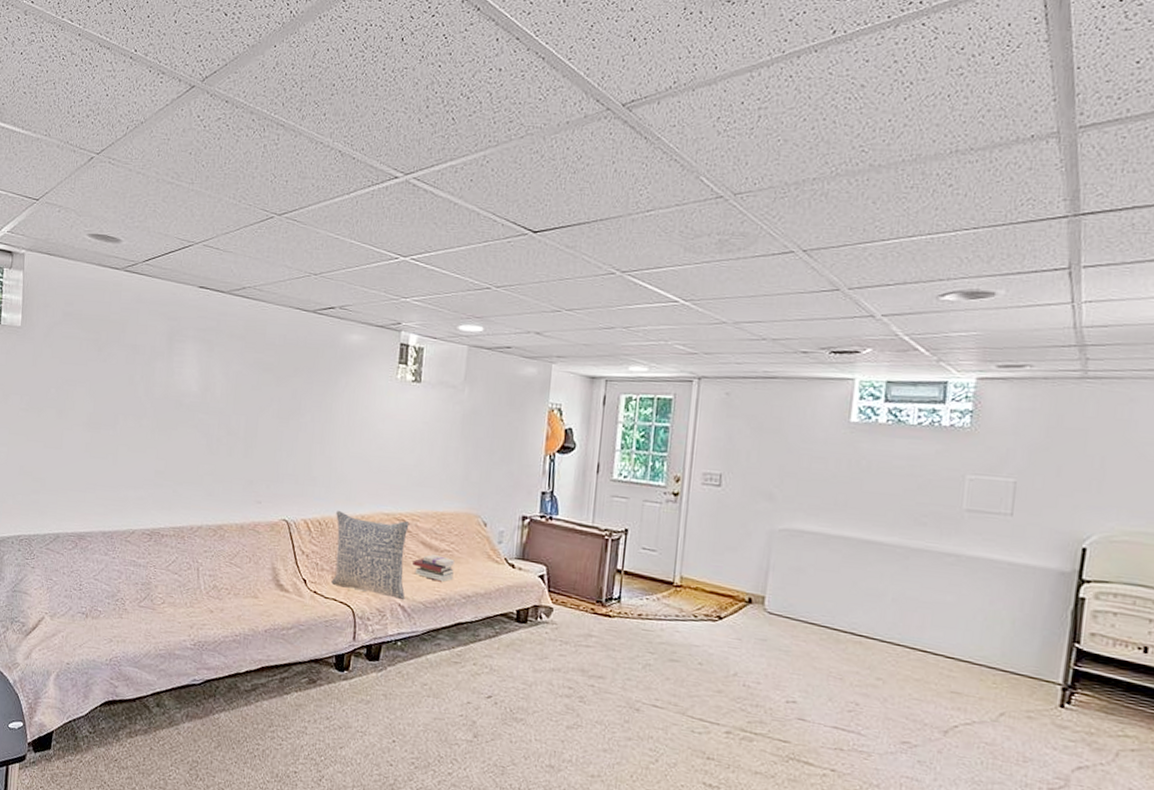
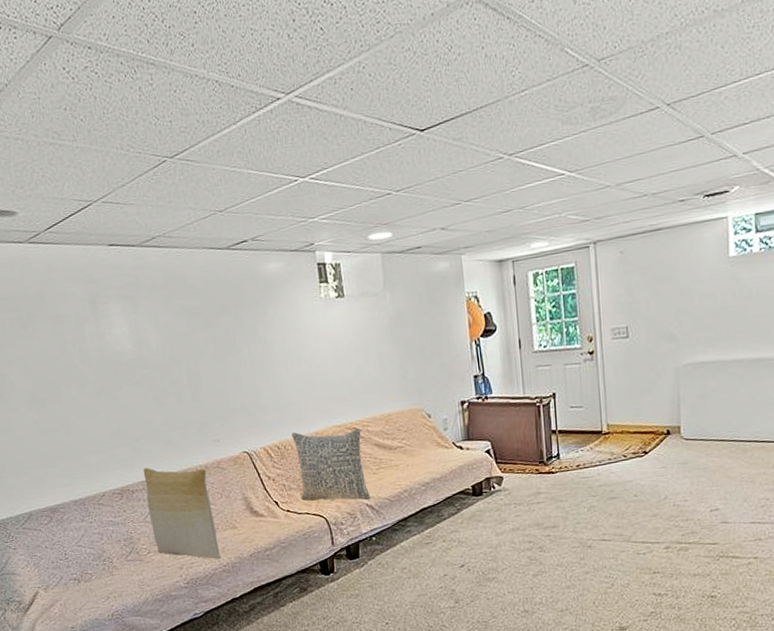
pillow: none [171,514,241,628] -> present [143,468,221,560]
books: present [413,553,455,583] -> none [371,452,410,477]

